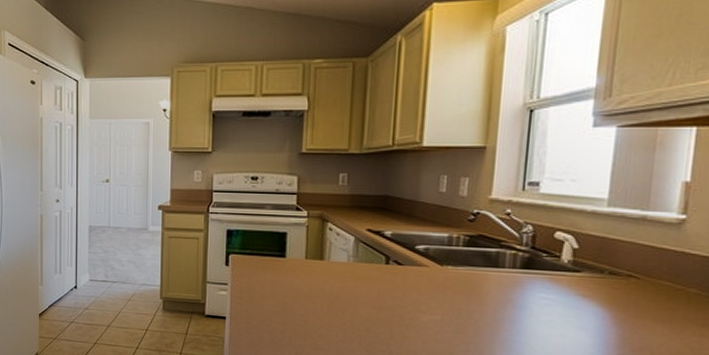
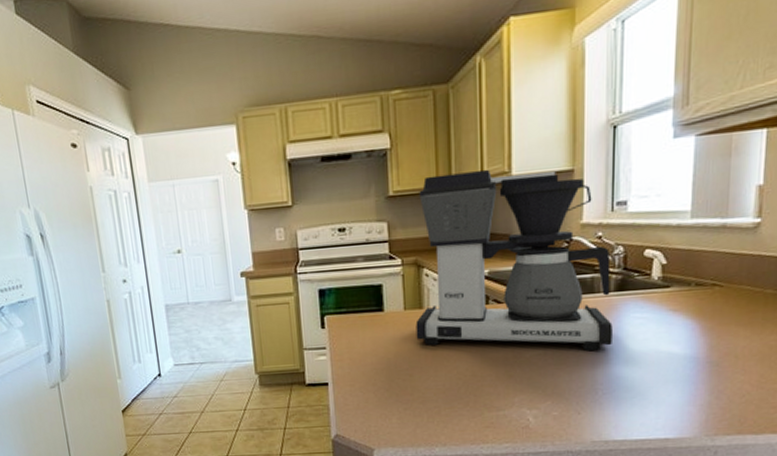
coffee maker: none [314,137,519,325] -> present [415,169,613,351]

